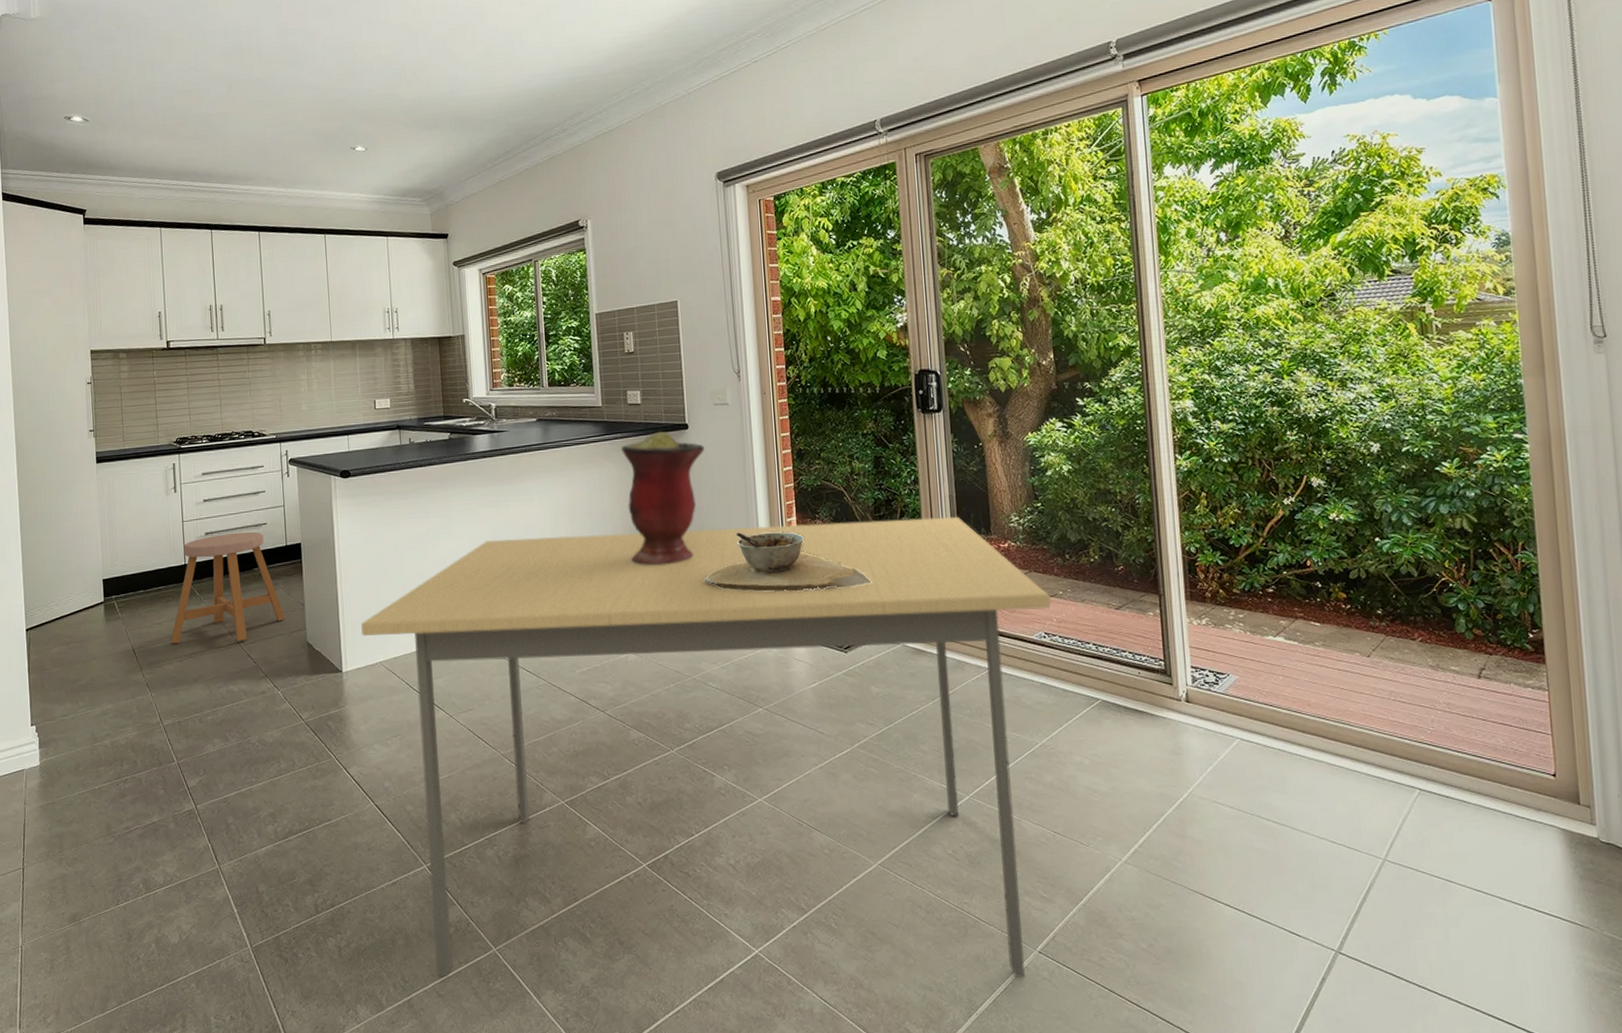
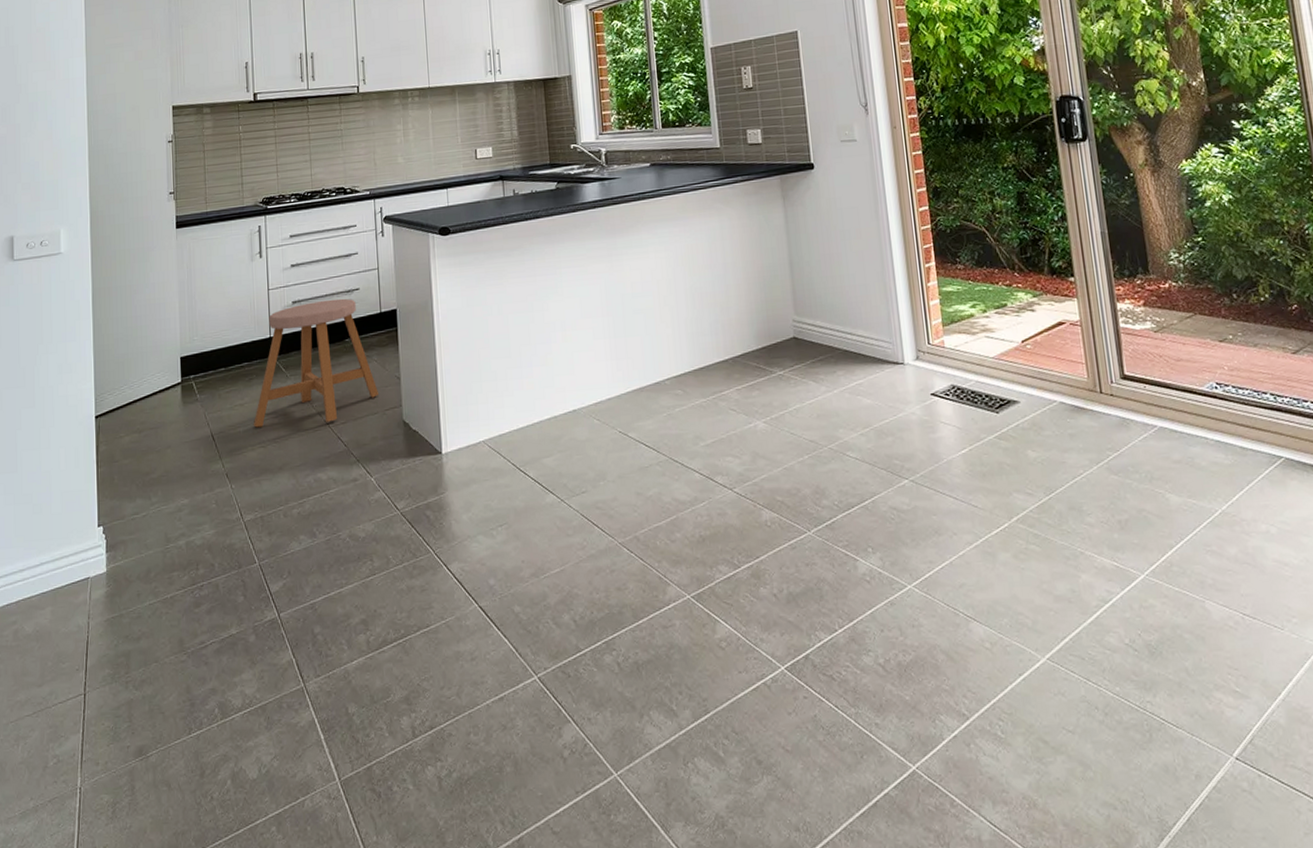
dining table: present [361,516,1052,978] -> none [462,255,1222,809]
vase: present [621,432,705,566] -> none [742,173,833,322]
bowl: present [703,531,872,592] -> none [837,278,1022,347]

